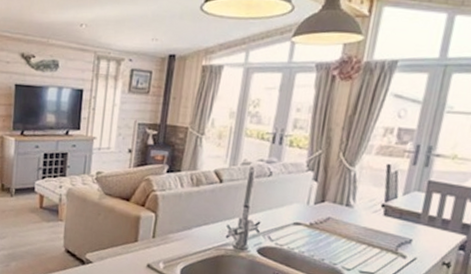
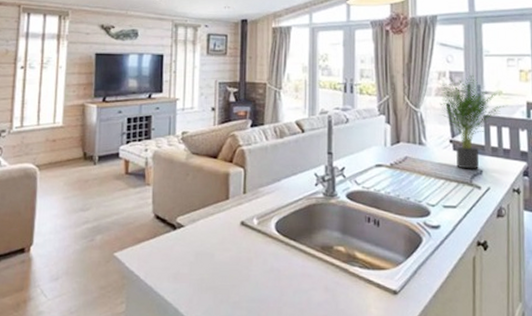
potted plant: none [378,134,460,238] -> present [439,75,508,169]

